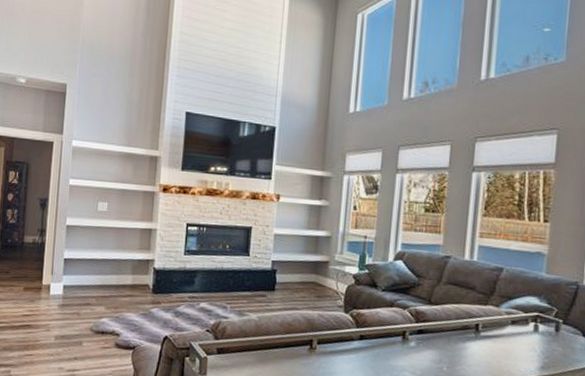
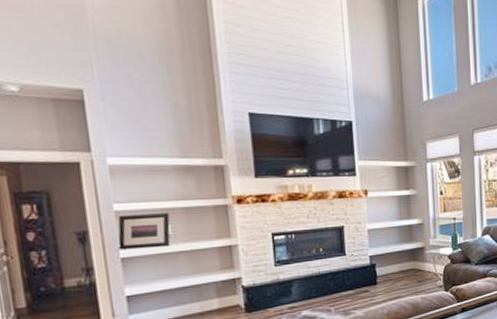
picture frame: none [67,189,108,222] -> present [118,213,171,250]

